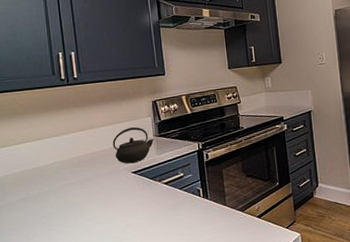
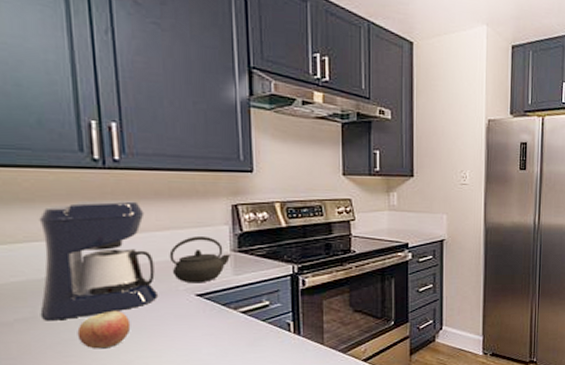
coffee maker: none [29,106,107,200] -> present [39,200,159,321]
apple: none [55,188,90,219] -> present [77,310,131,349]

